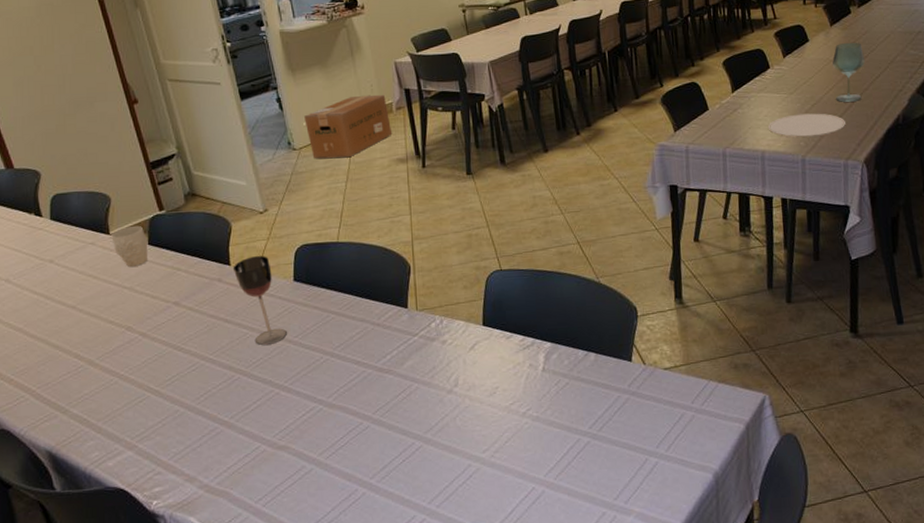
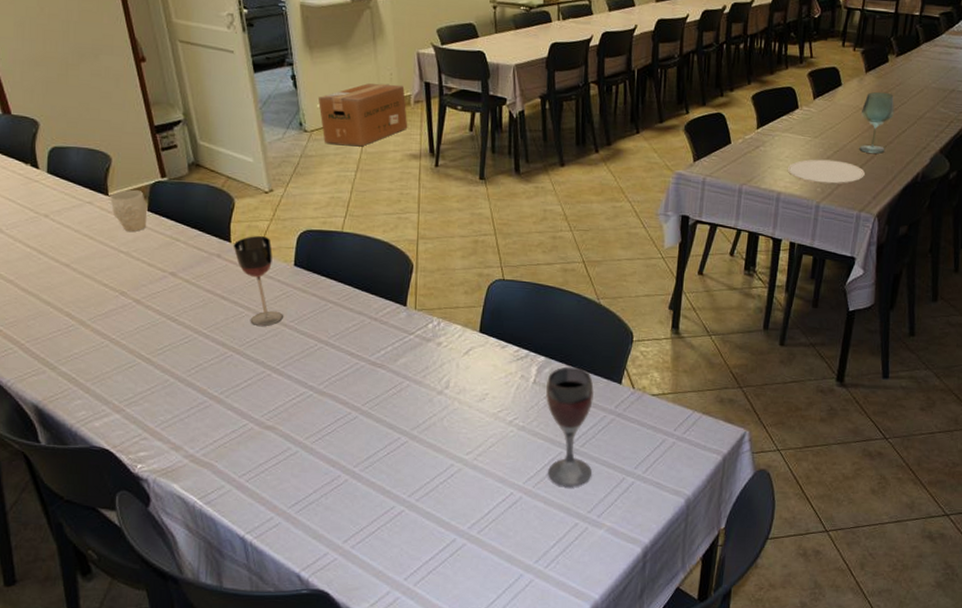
cup: none [556,349,613,476] -> present [546,366,594,488]

